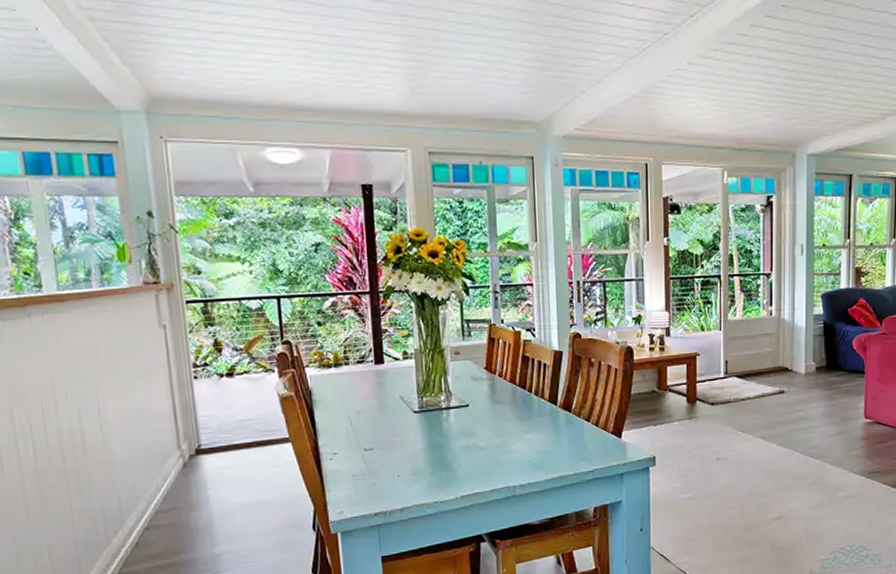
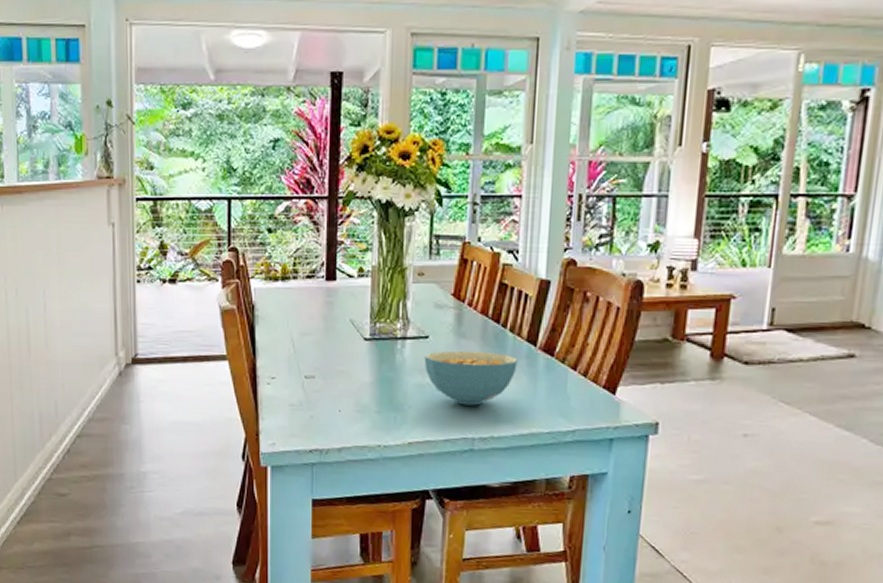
cereal bowl: none [467,413,544,460] -> present [424,350,518,406]

